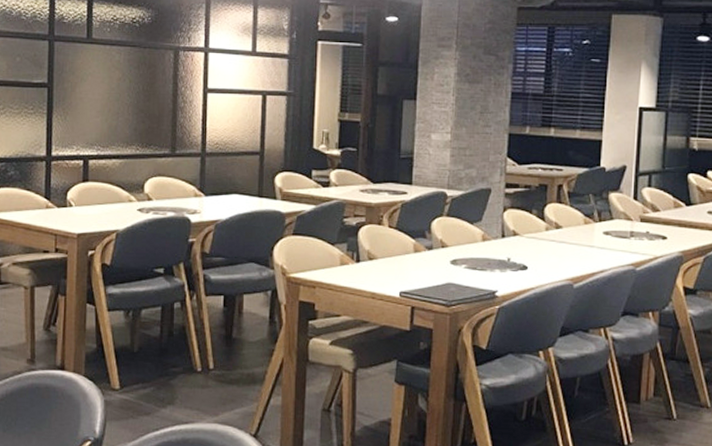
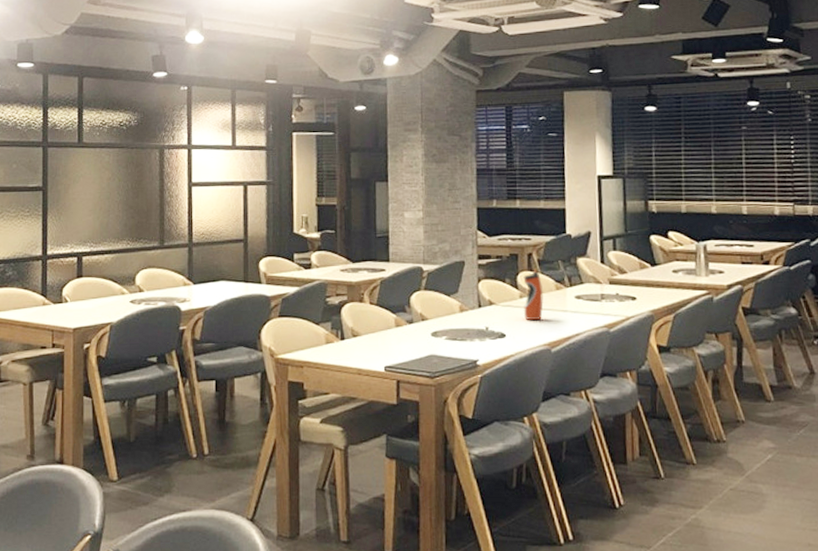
water bottle: none [548,201,571,254] -> present [523,269,544,320]

